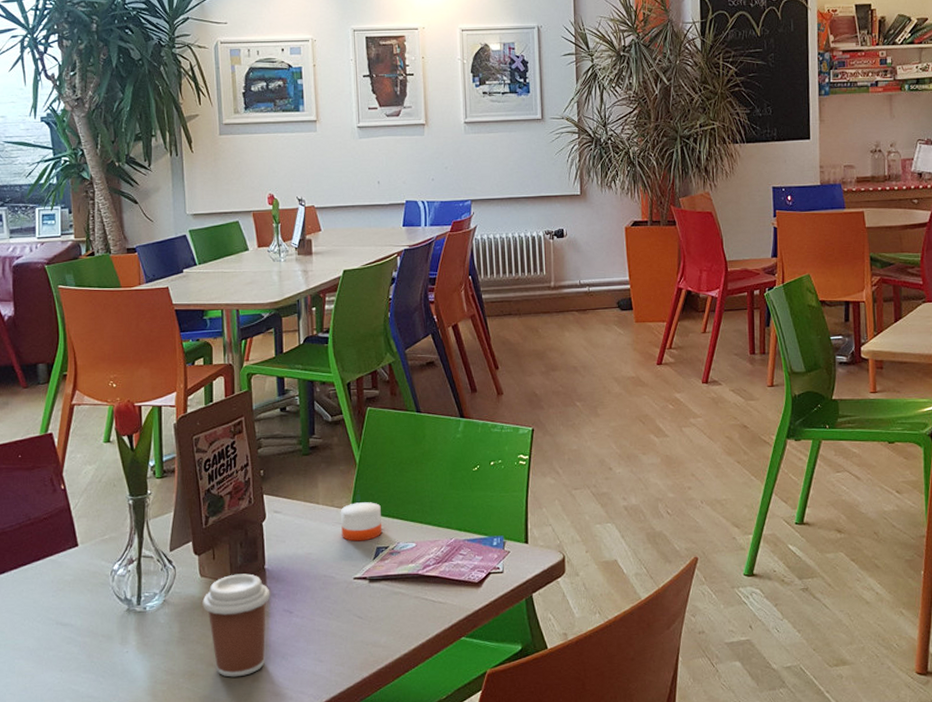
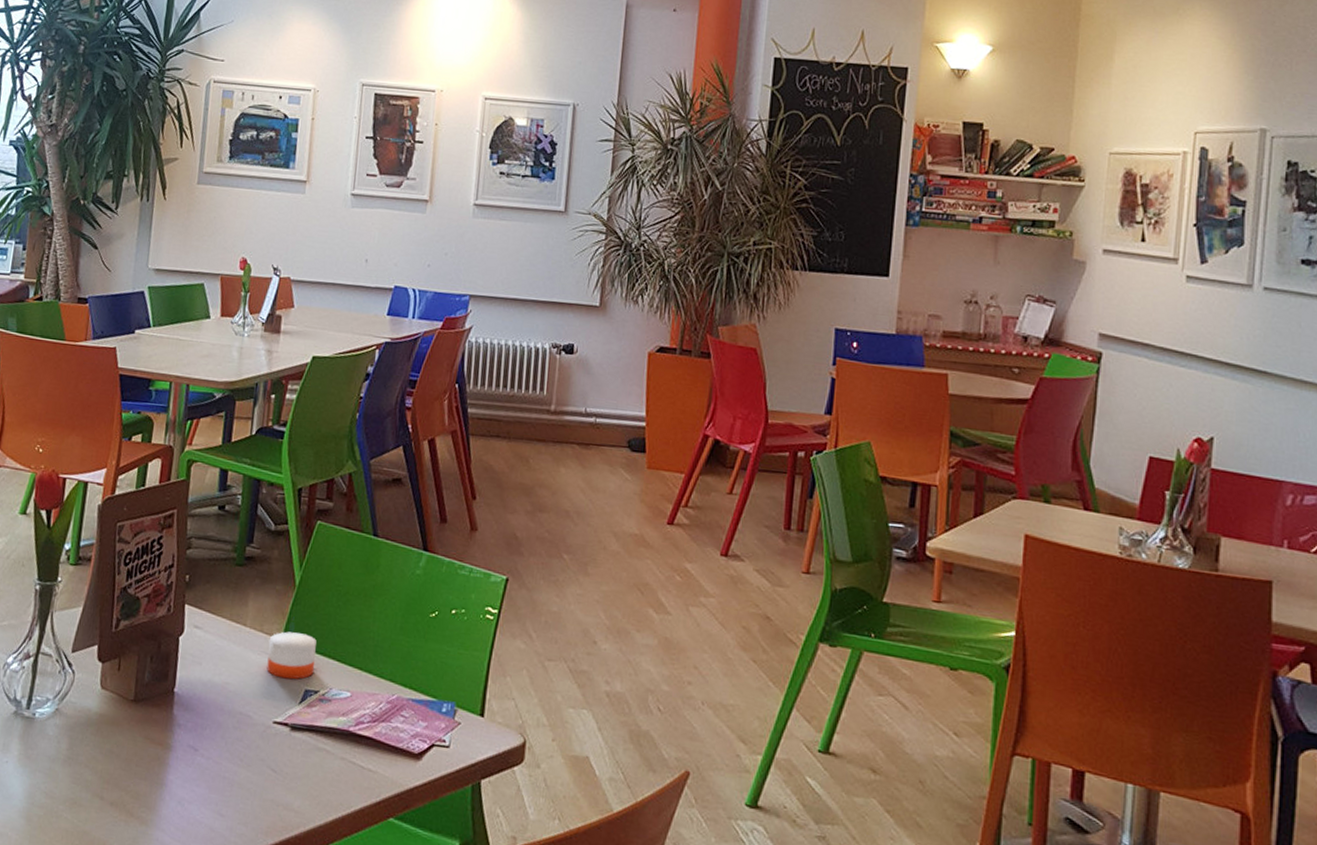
coffee cup: present [202,573,270,677] -> none [98,692,177,816]

